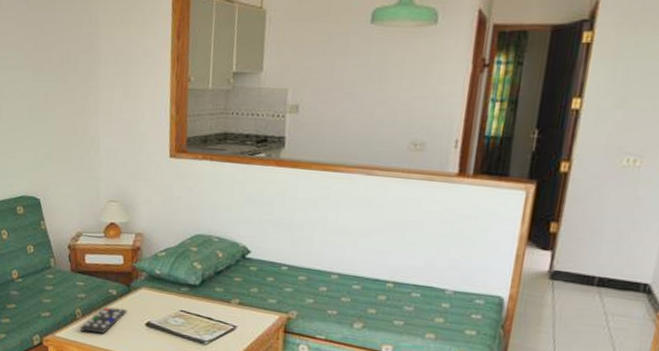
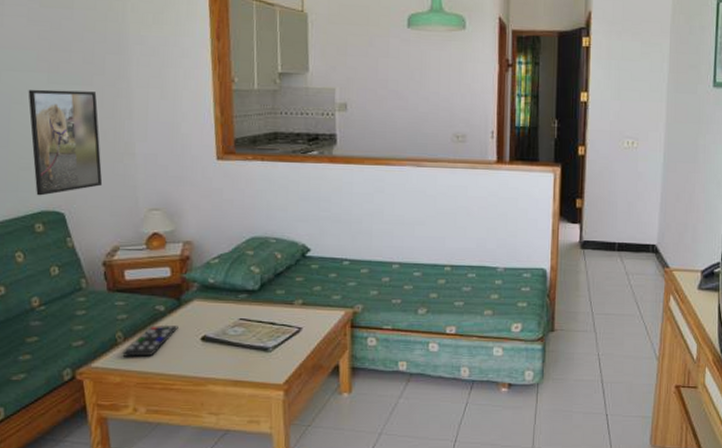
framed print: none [16,86,71,182] -> present [28,89,103,196]

